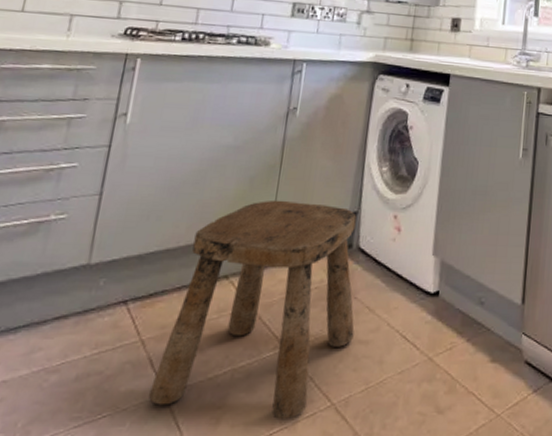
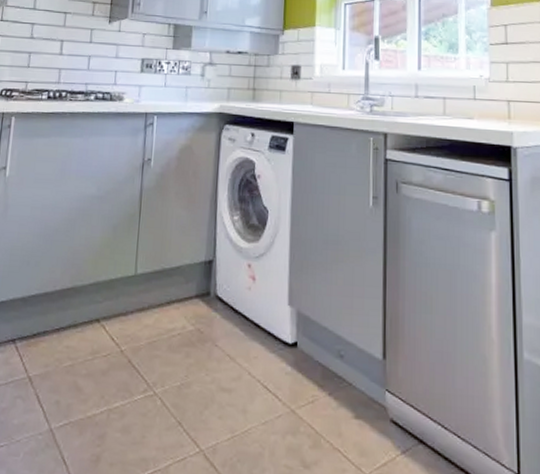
stool: present [148,199,357,421] -> none [37,247,217,463]

